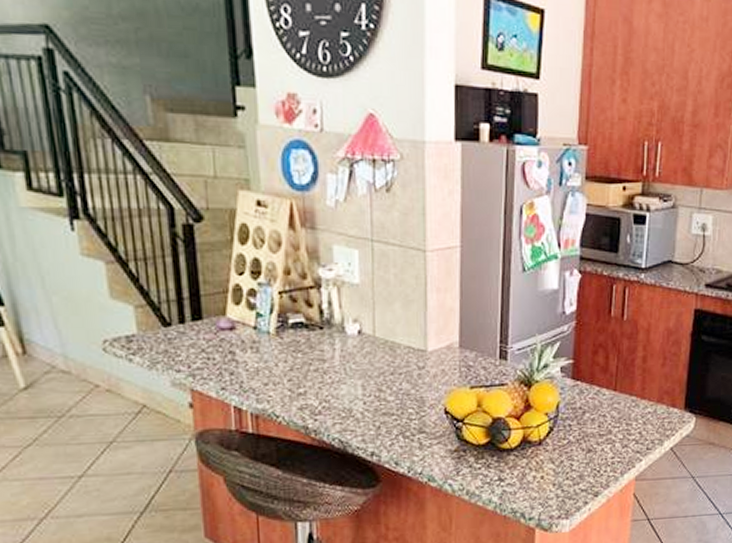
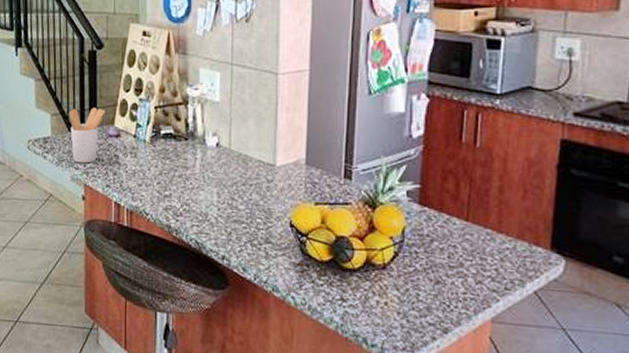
utensil holder: none [159,295,213,364] -> present [68,107,106,164]

